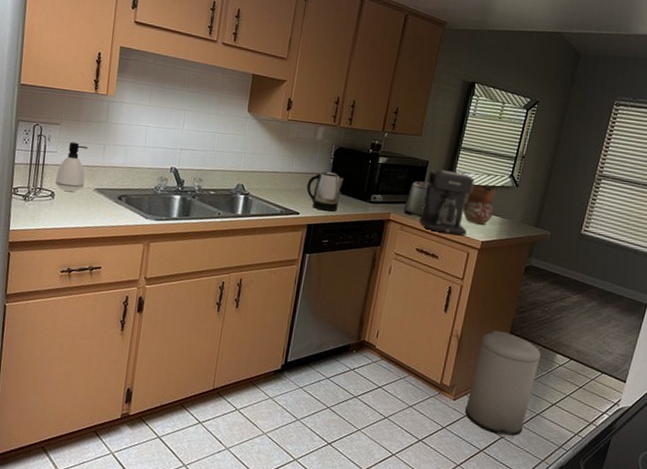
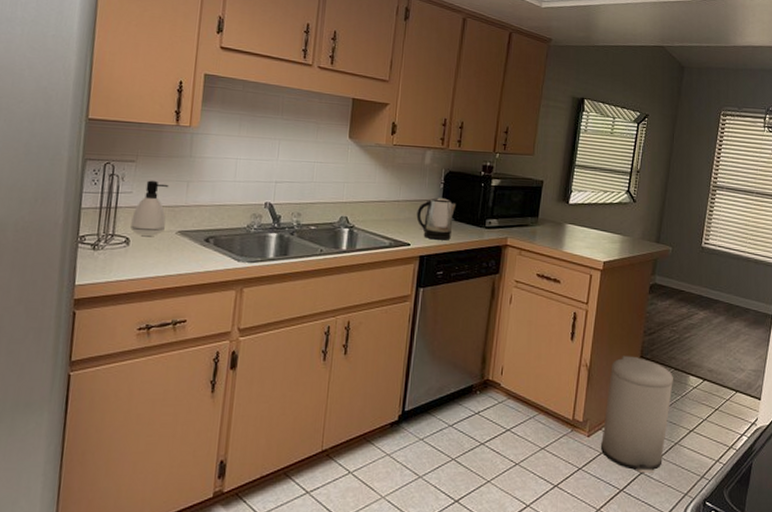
toaster: present [404,181,429,217] -> none [521,202,545,240]
coffee maker: present [419,169,475,236] -> none [537,189,591,258]
ceramic pitcher: present [463,184,497,225] -> none [582,202,614,244]

